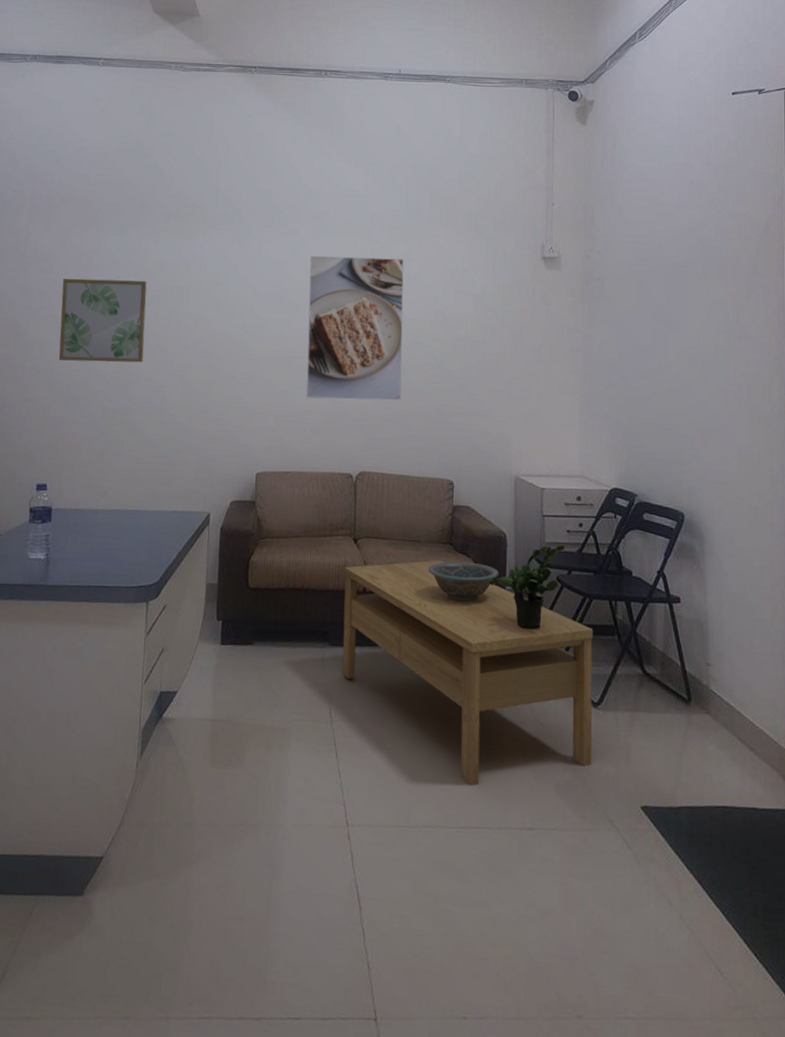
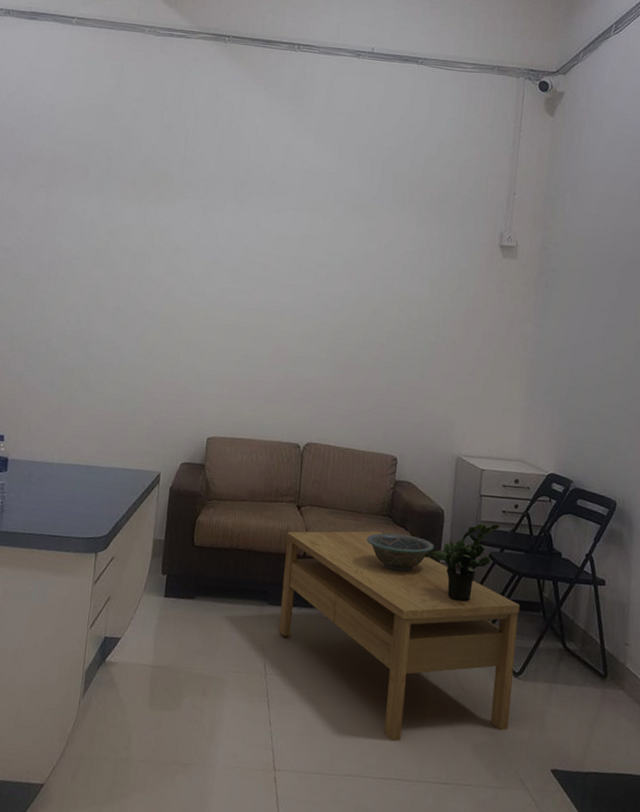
wall art: present [58,278,147,363] -> none [20,236,110,324]
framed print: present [306,255,404,401] -> none [260,229,364,376]

